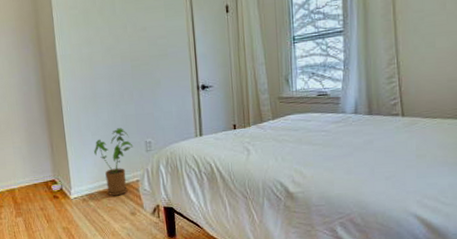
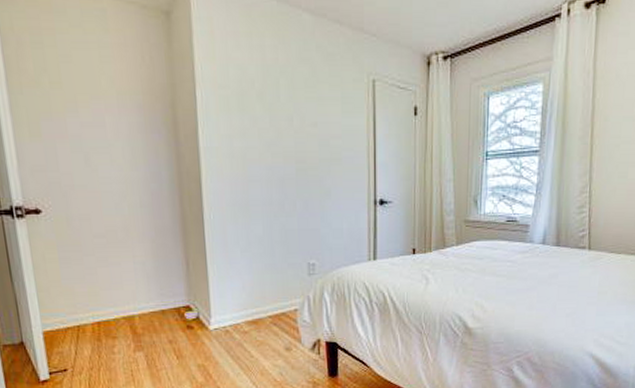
house plant: present [94,128,134,196] -> none [243,245,293,328]

